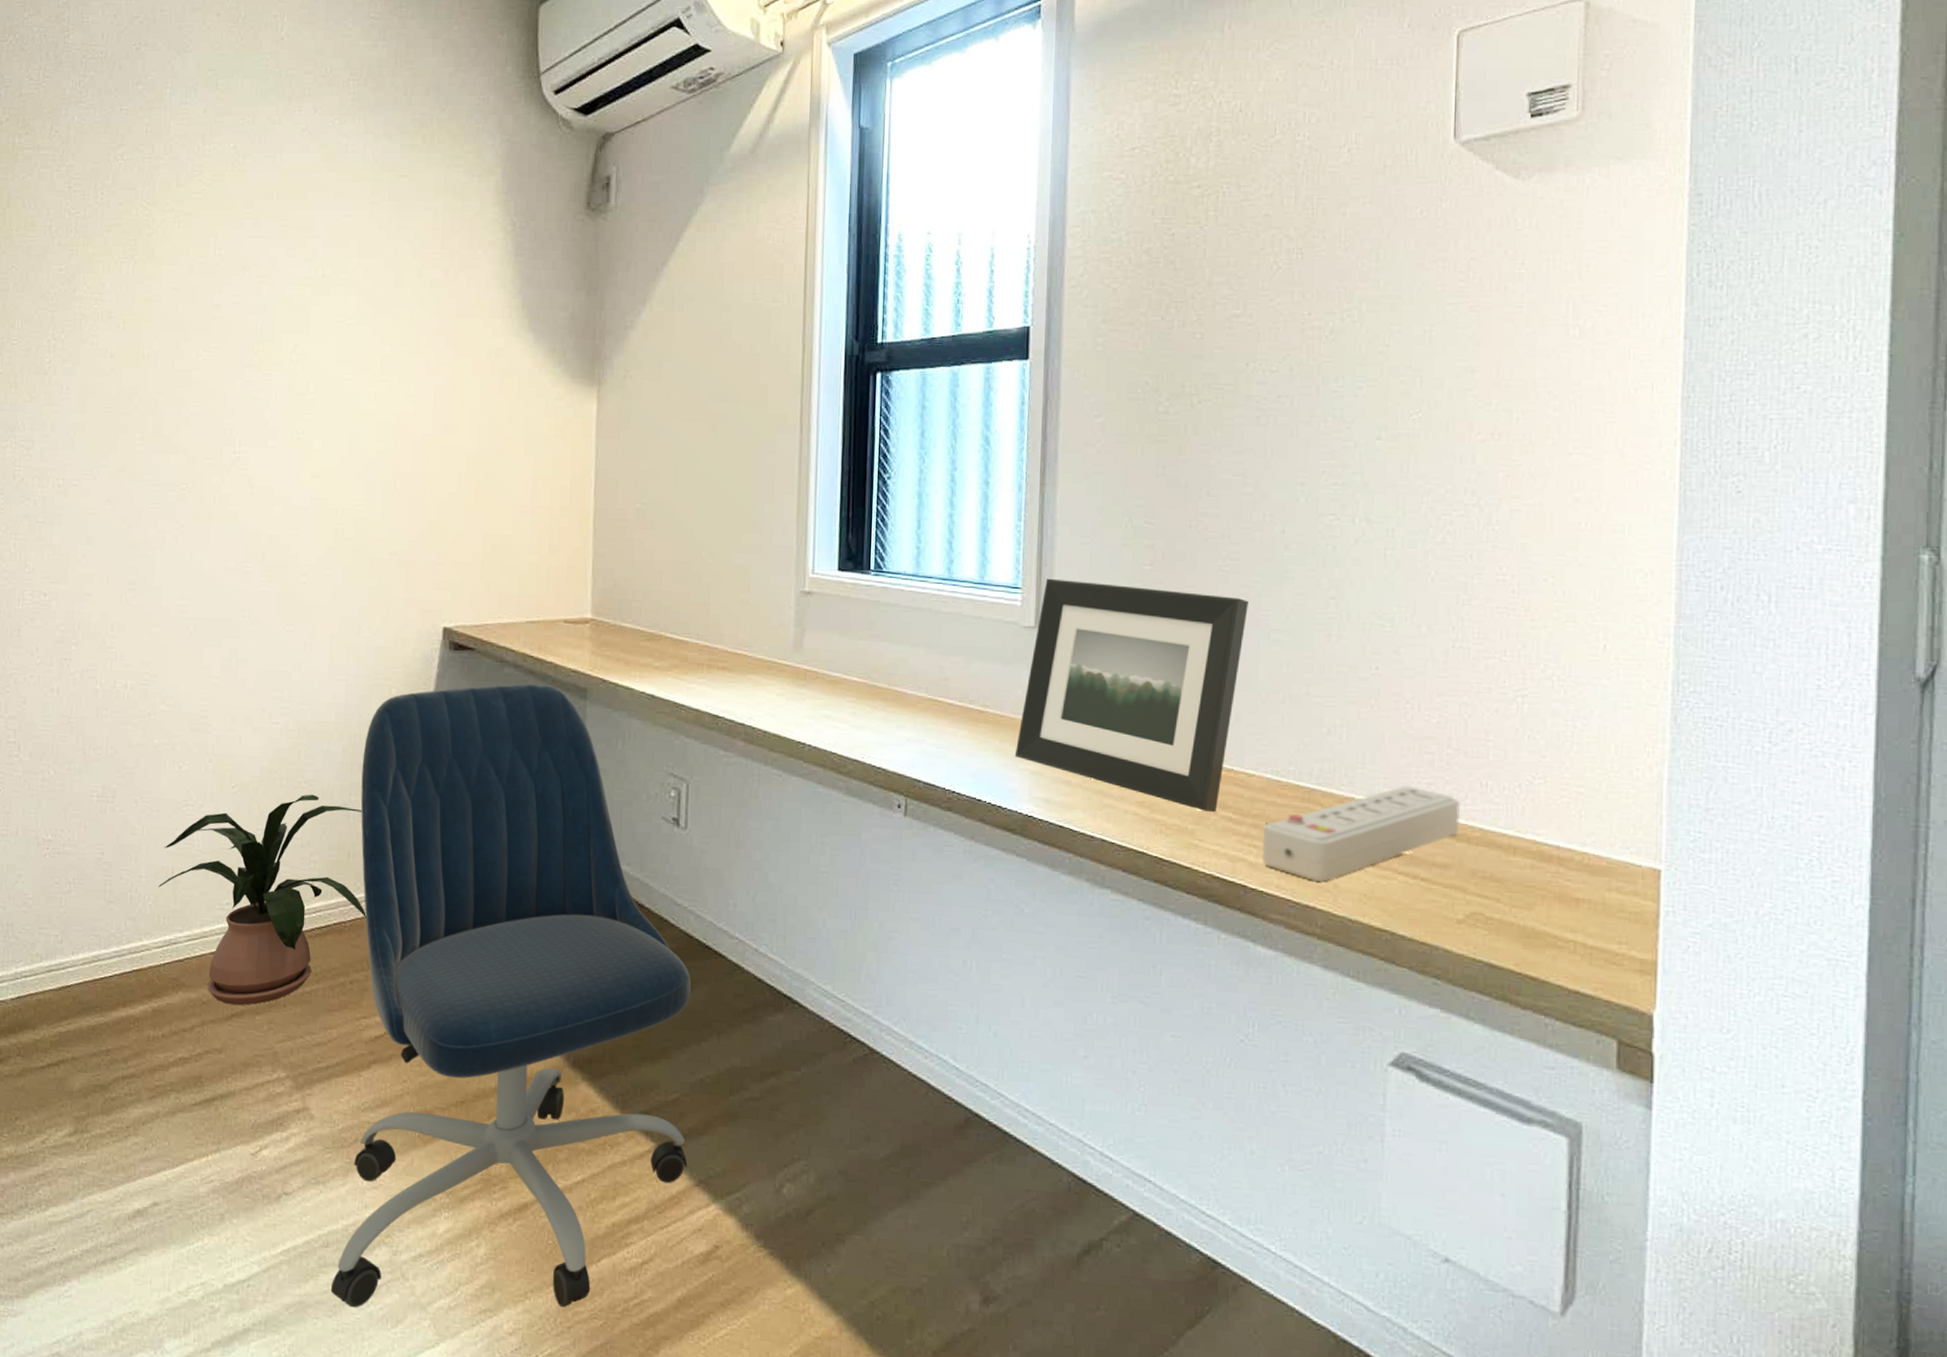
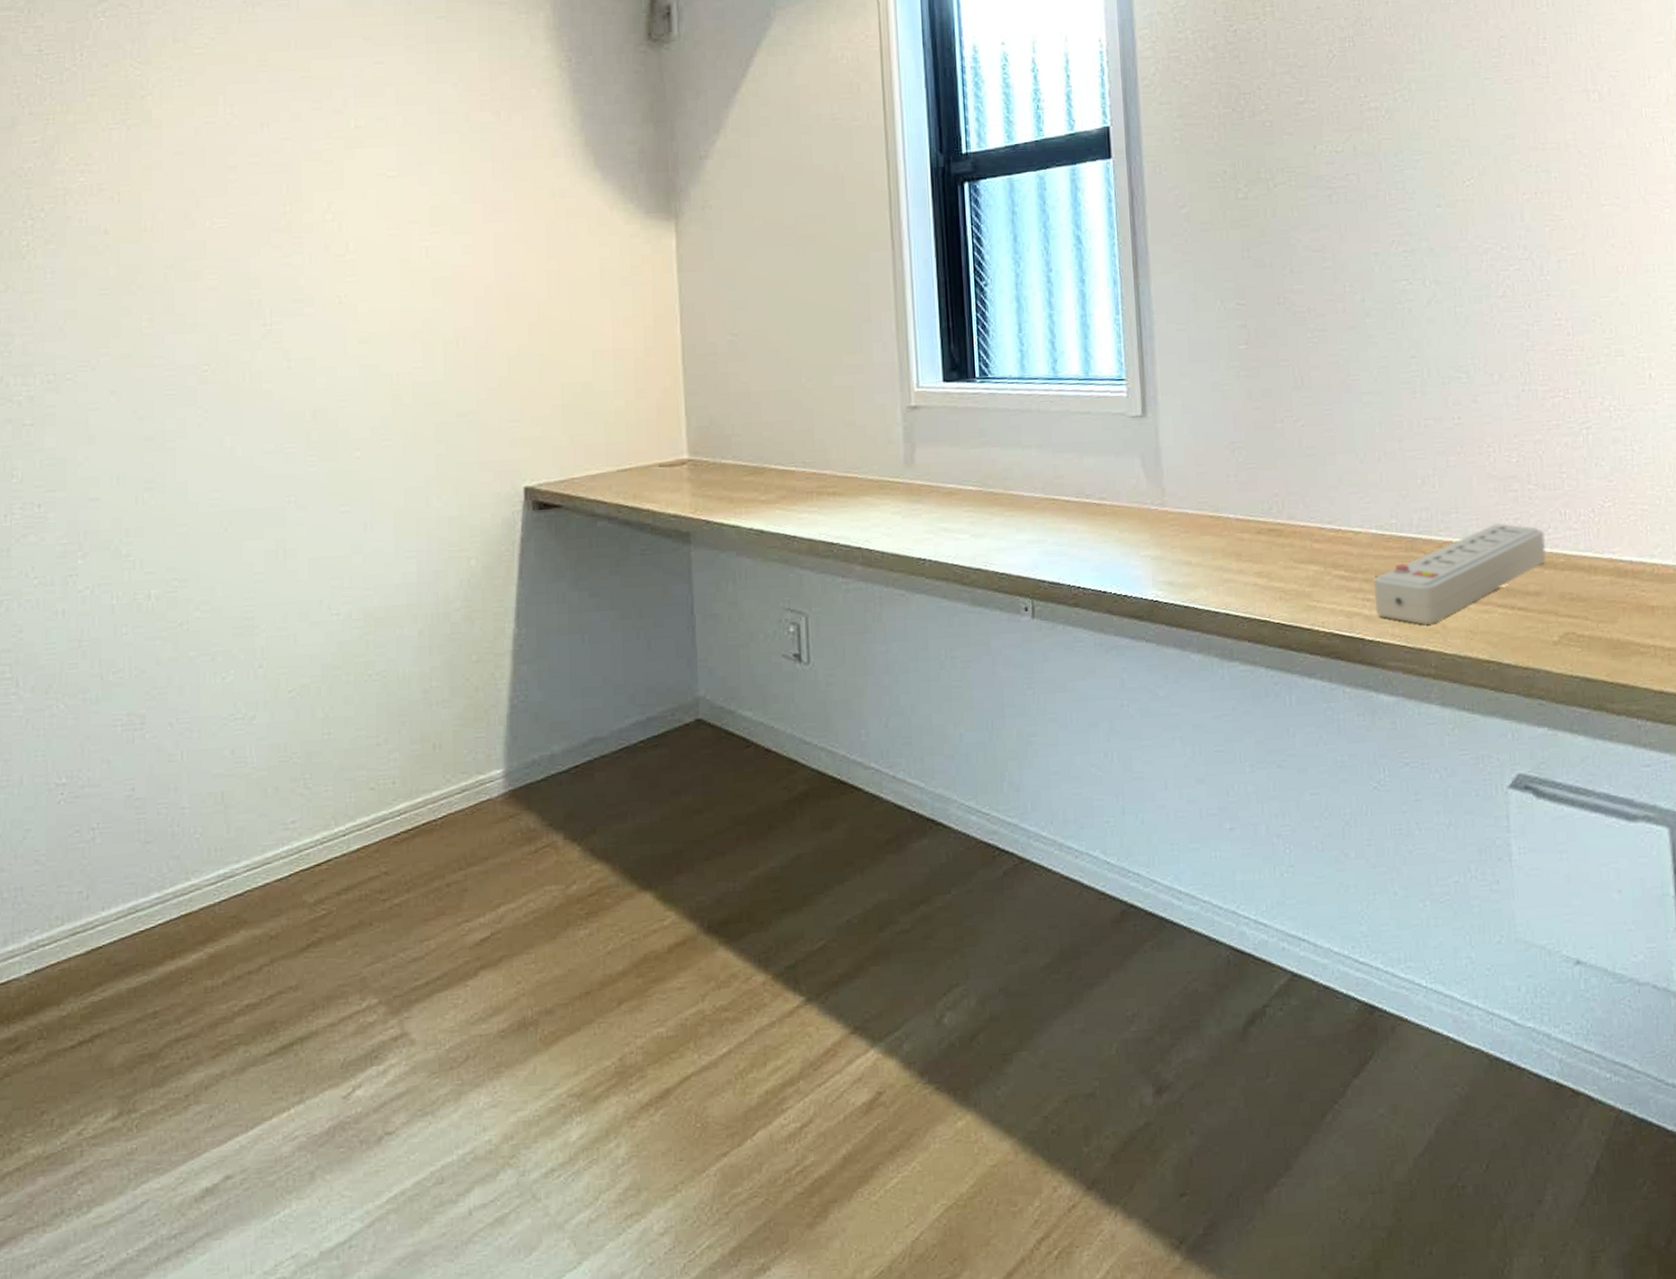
house plant: present [158,794,366,1006] -> none [206,686,460,934]
office chair: present [330,683,691,1308] -> none [442,533,841,1245]
picture frame: present [1014,578,1248,813] -> none [1134,366,1339,574]

